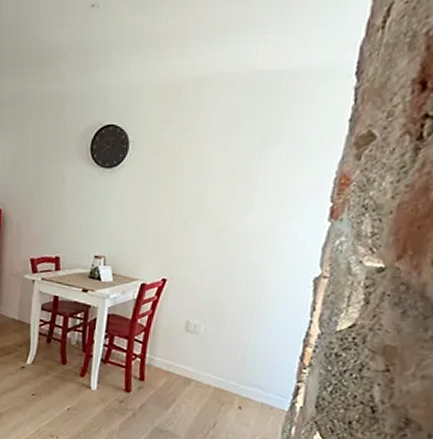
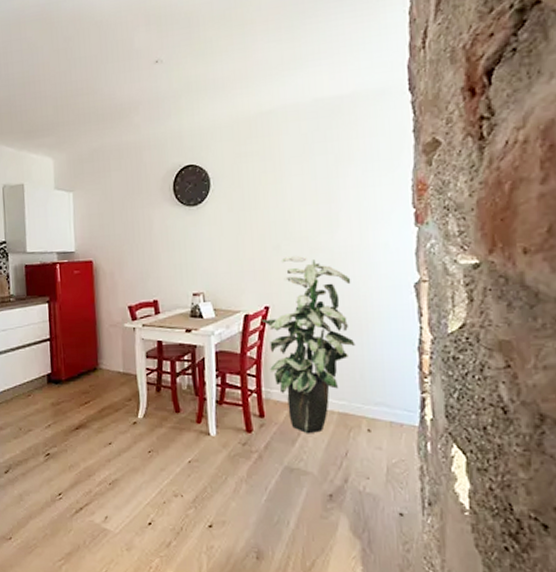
indoor plant: none [157,232,252,402] -> present [262,255,356,434]

